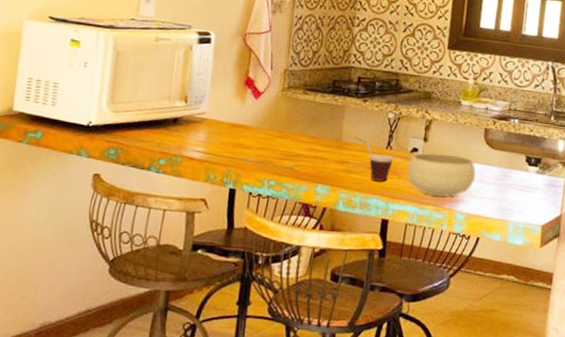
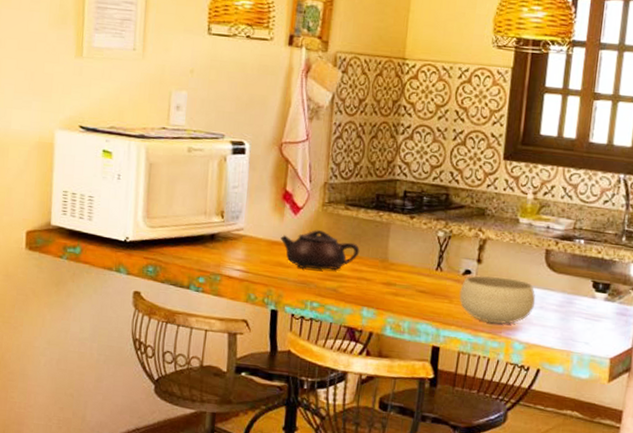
teapot: none [241,113,316,150] -> present [280,230,360,270]
cup: present [354,137,394,182] -> none [400,257,444,306]

